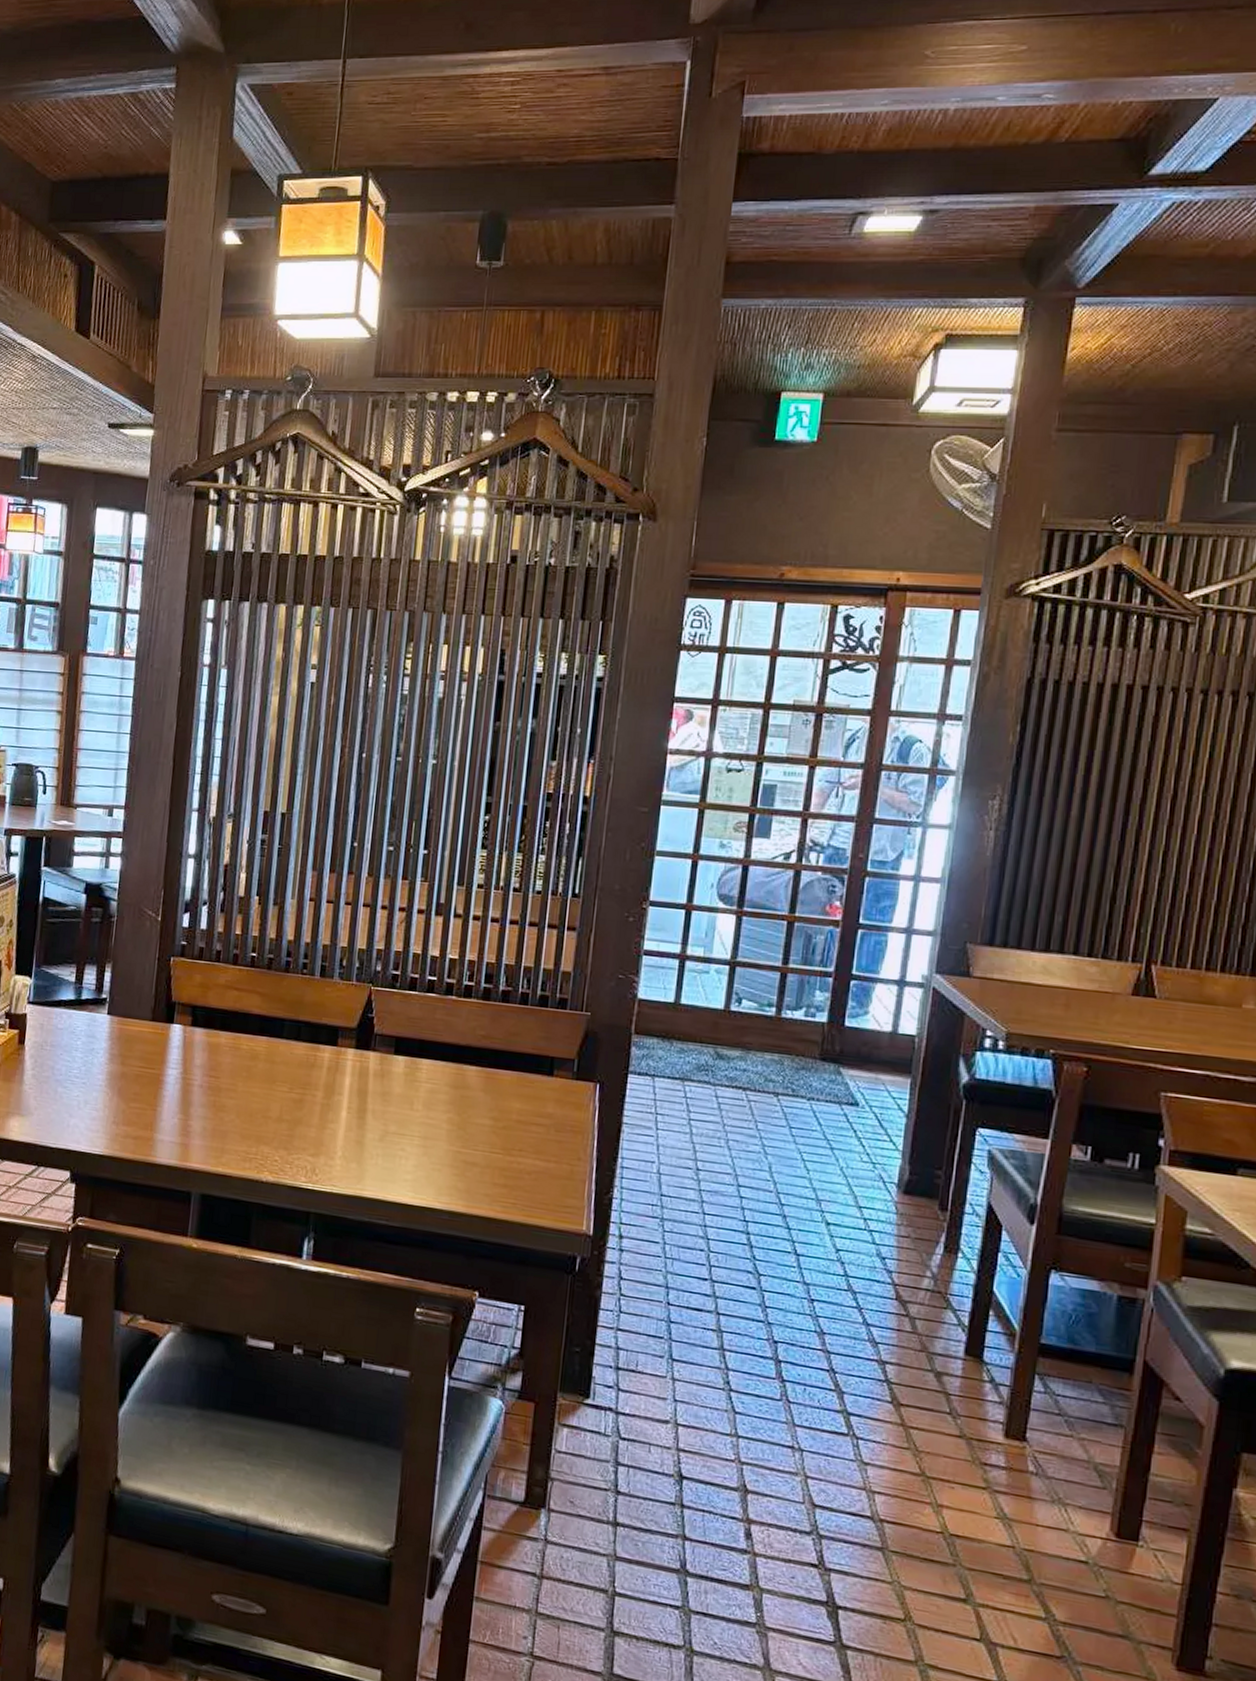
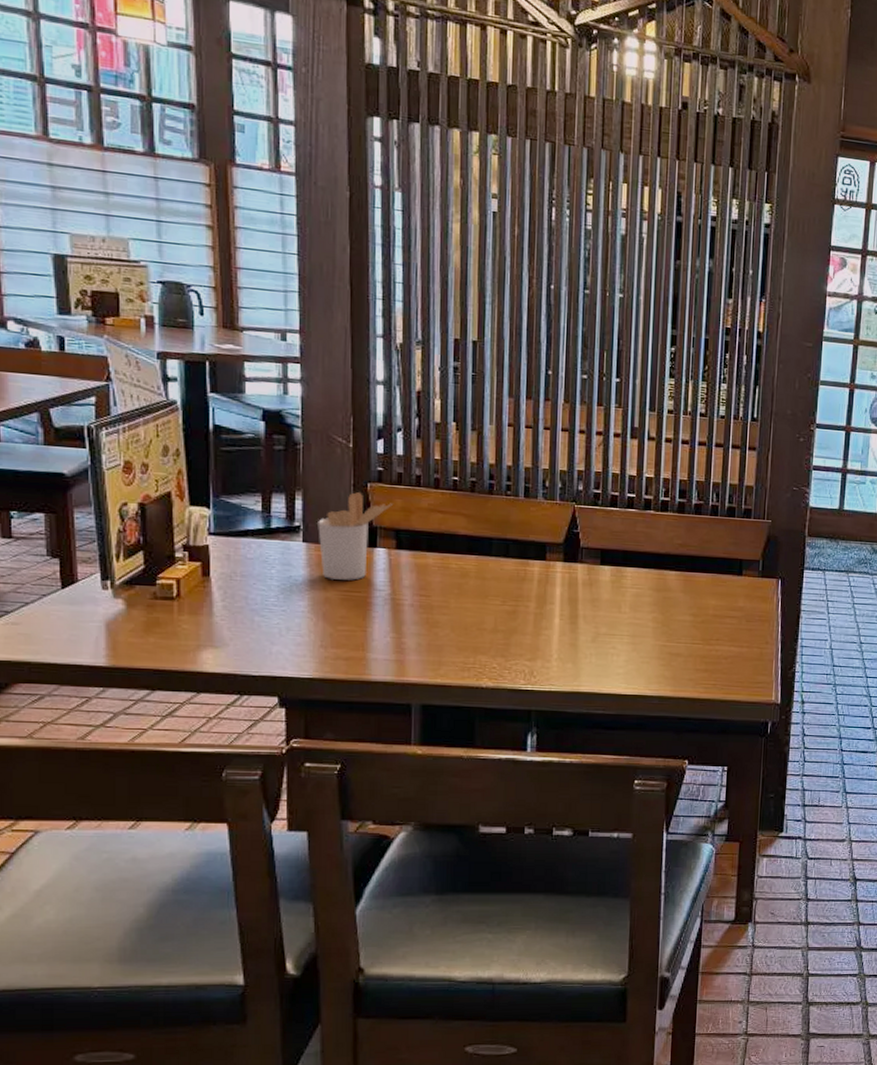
utensil holder: none [121,966,192,1056] -> present [318,492,393,580]

